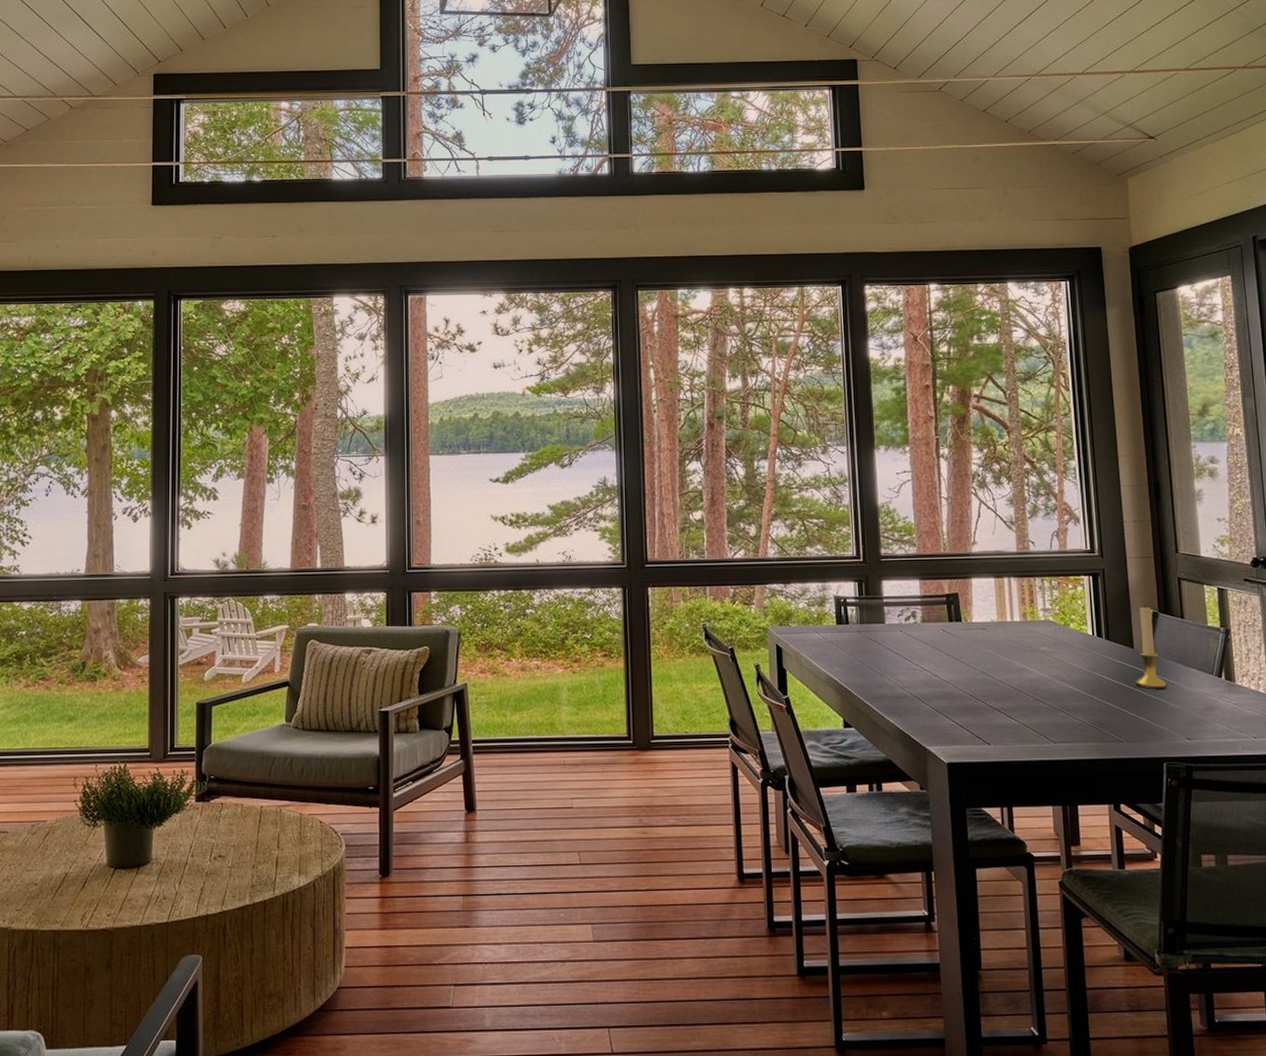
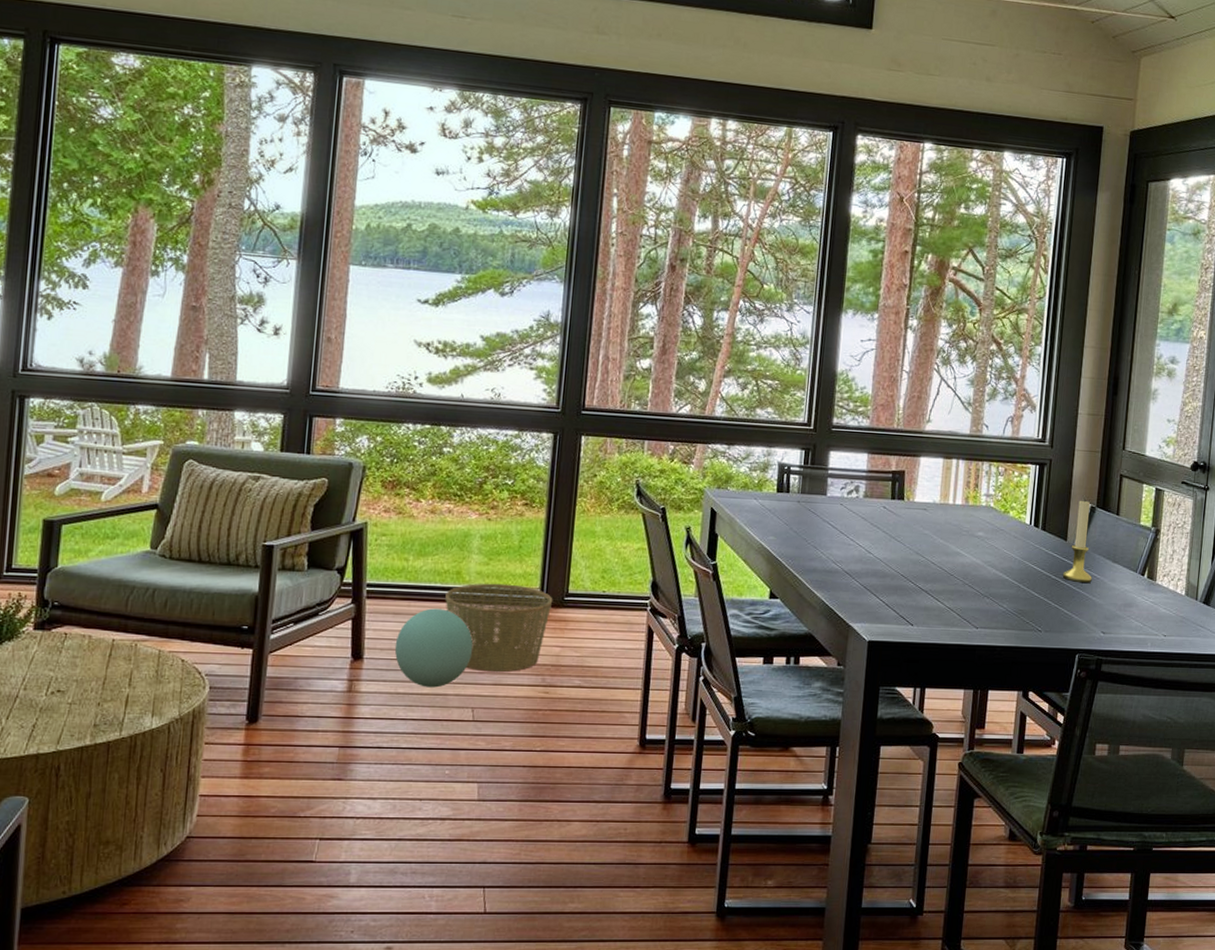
ball: none [502,759,573,834] -> present [394,608,473,688]
basket: none [543,731,640,817] -> present [445,583,553,673]

